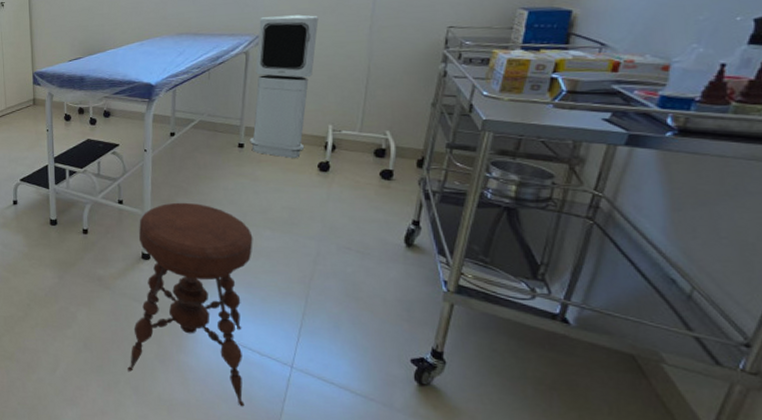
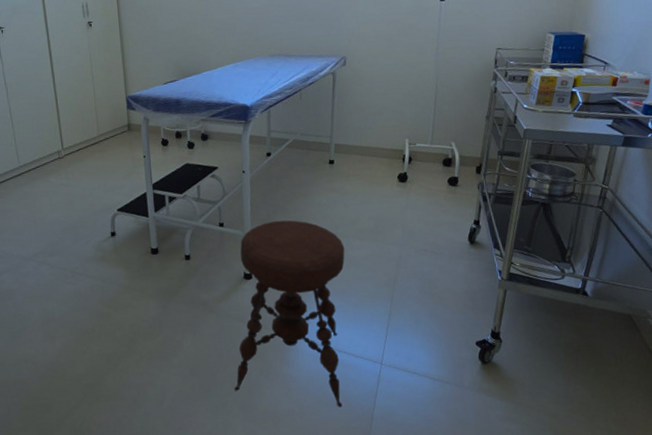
air purifier: present [249,14,319,158] -> none [339,36,395,172]

